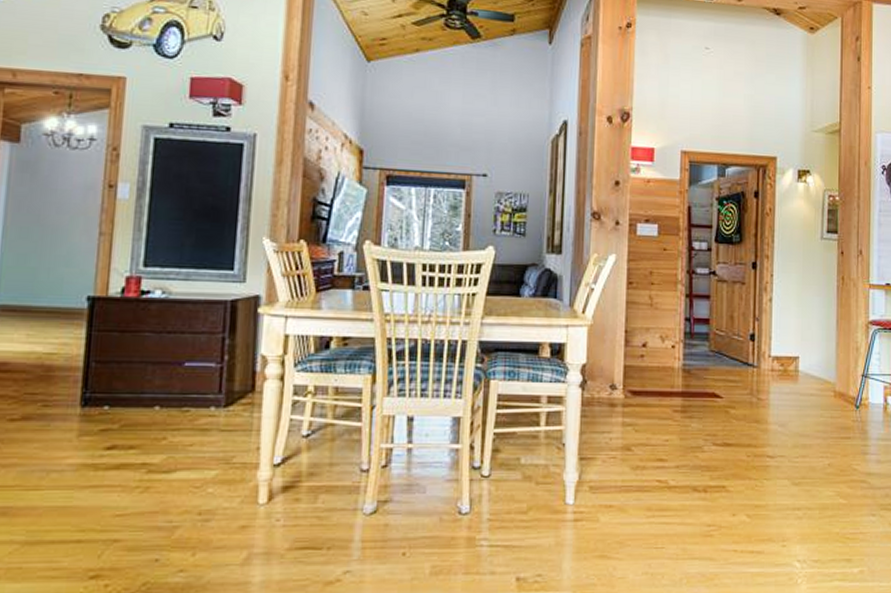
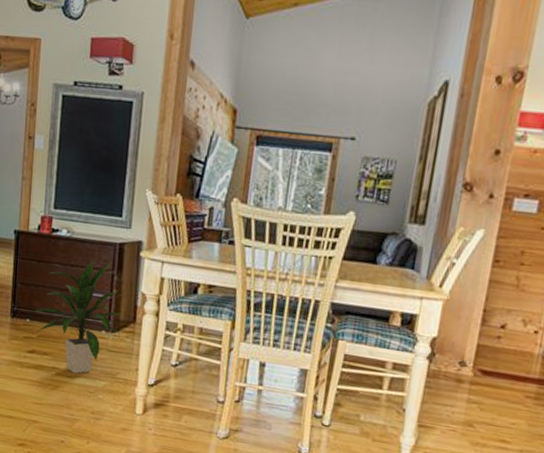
indoor plant: none [117,322,235,466] -> present [35,260,121,374]

